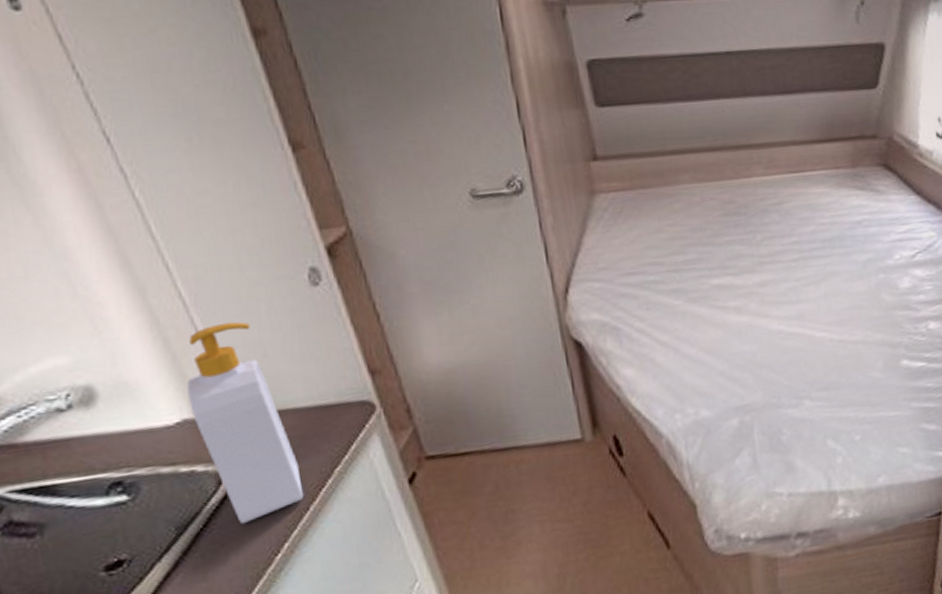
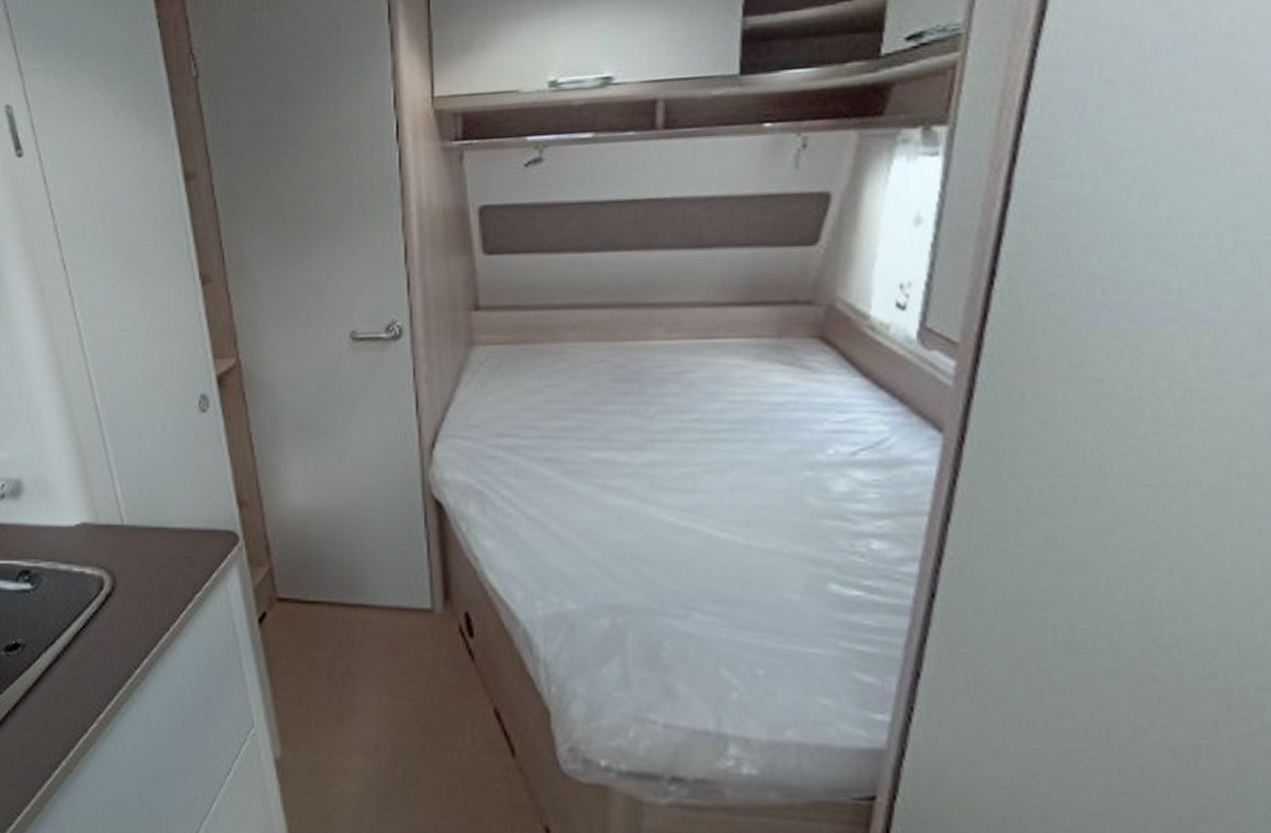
soap bottle: present [187,322,304,525] -> none [89,437,167,632]

